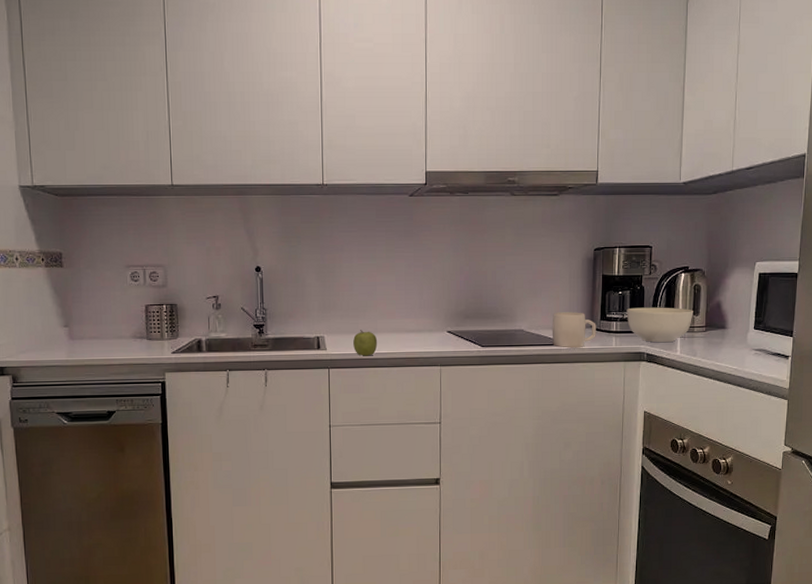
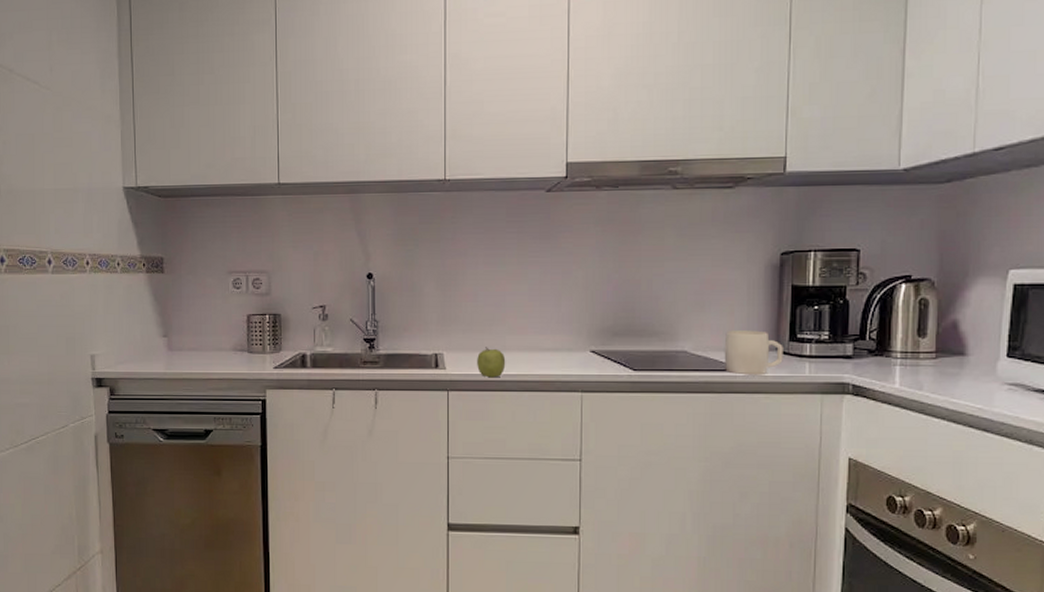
bowl: present [626,307,693,343] -> none [824,326,918,372]

